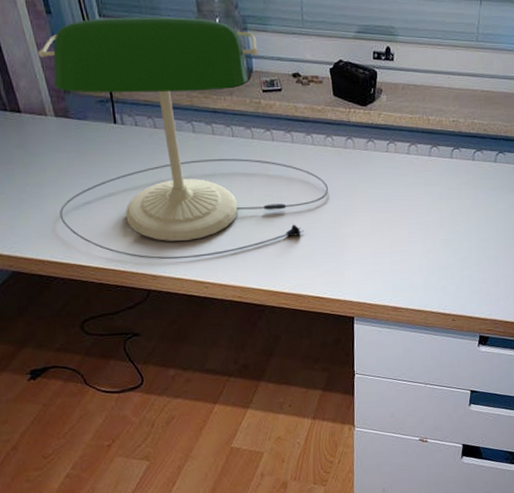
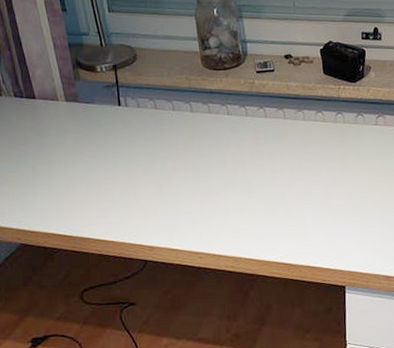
desk lamp: present [38,17,328,260] -> none [53,9,319,231]

